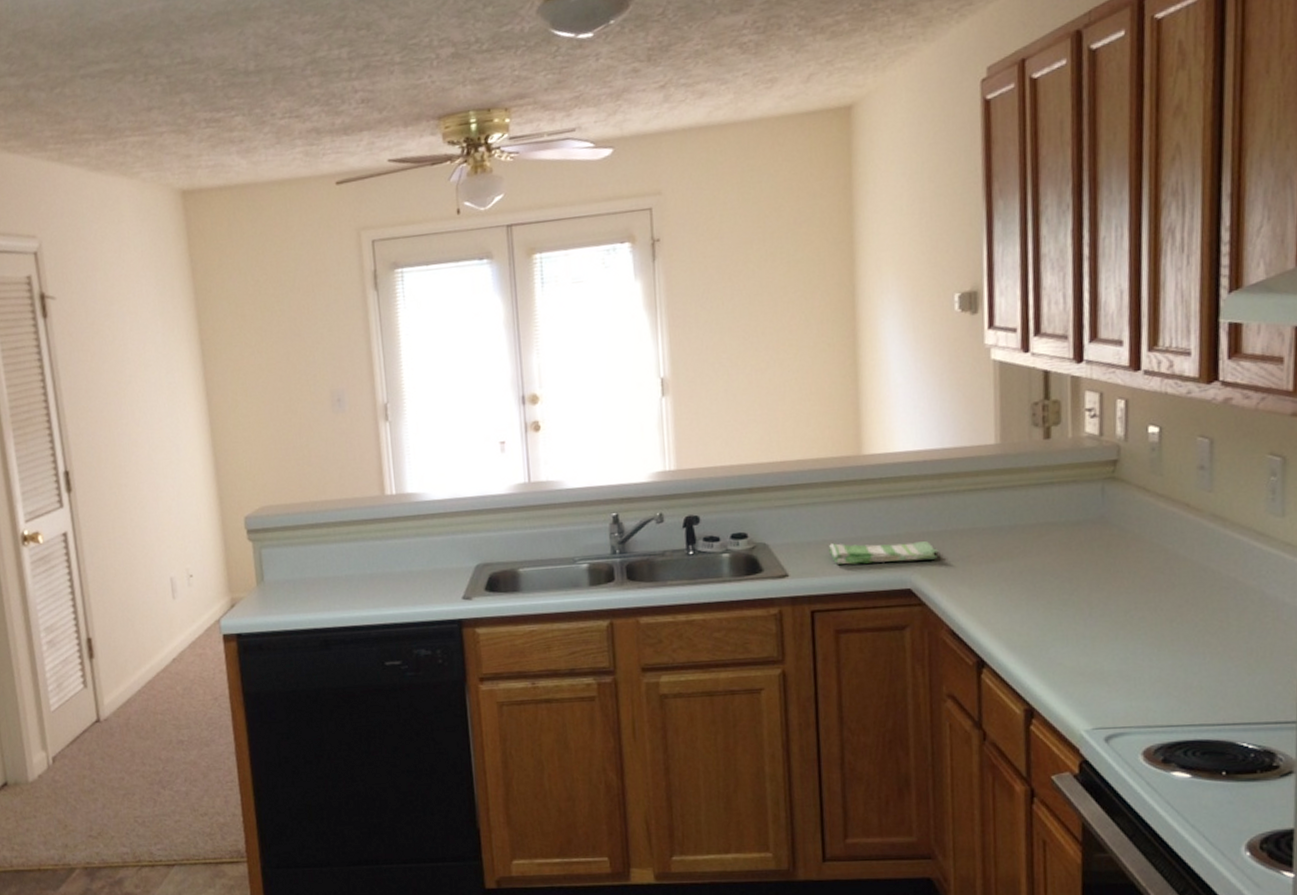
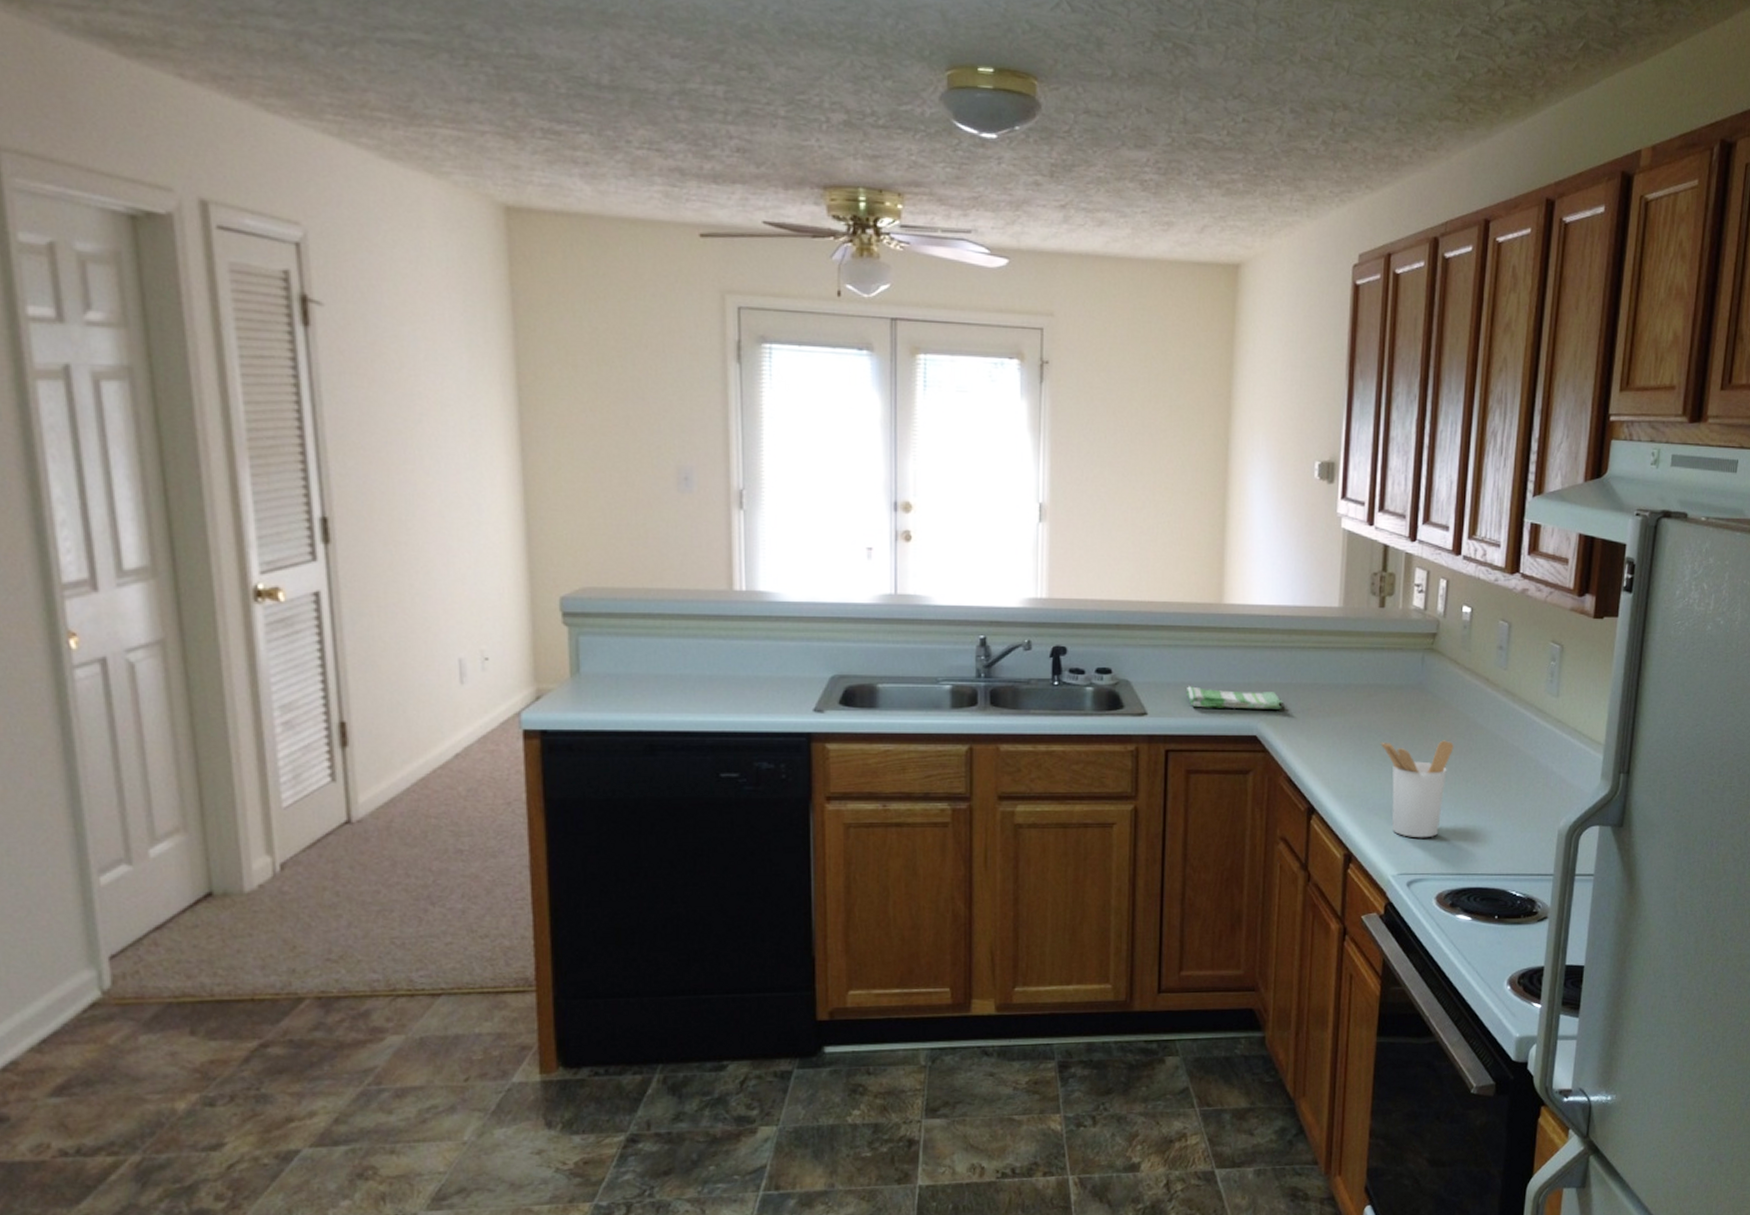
utensil holder: none [1058,577,1151,688] -> present [1380,740,1454,838]

